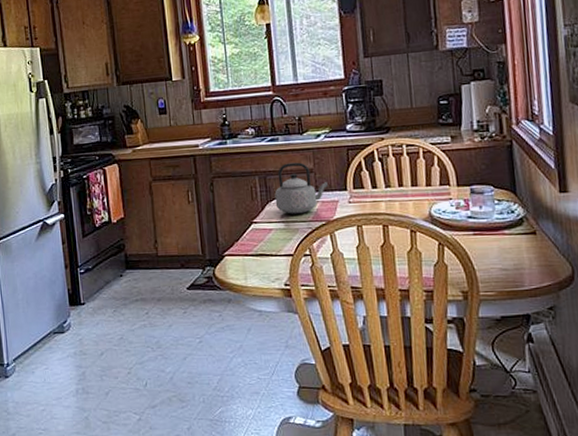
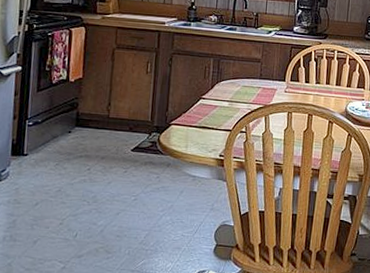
teapot: present [274,162,328,214] -> none [224,51,270,96]

